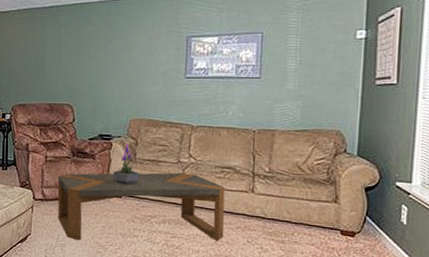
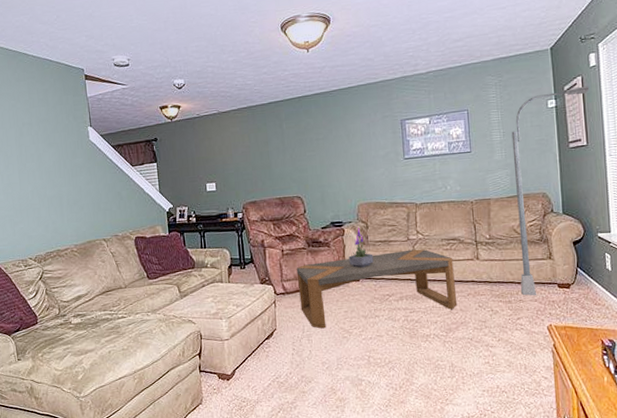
floor lamp: none [296,18,409,240] -> present [511,86,590,296]

